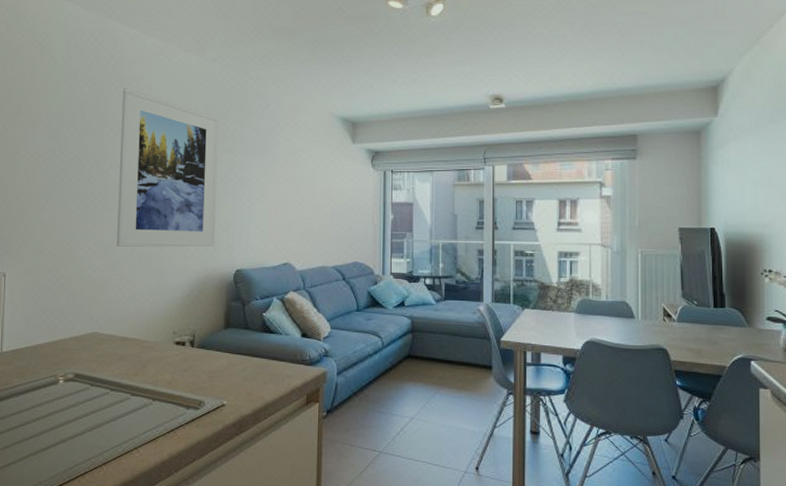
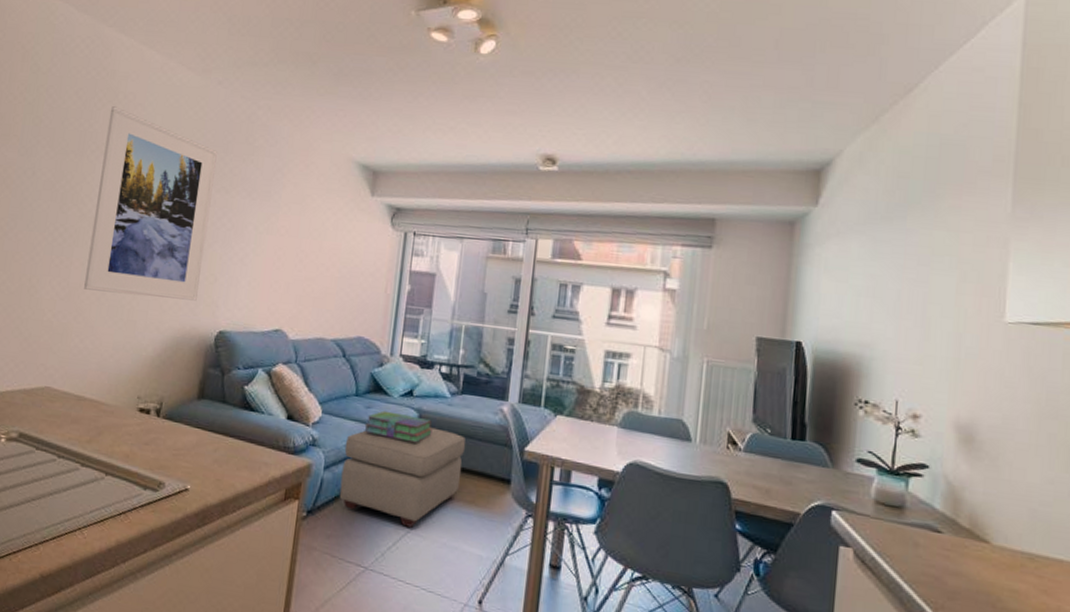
ottoman: none [352,330,453,414] -> present [339,427,466,528]
stack of books: none [367,321,423,345] -> present [364,410,432,443]

